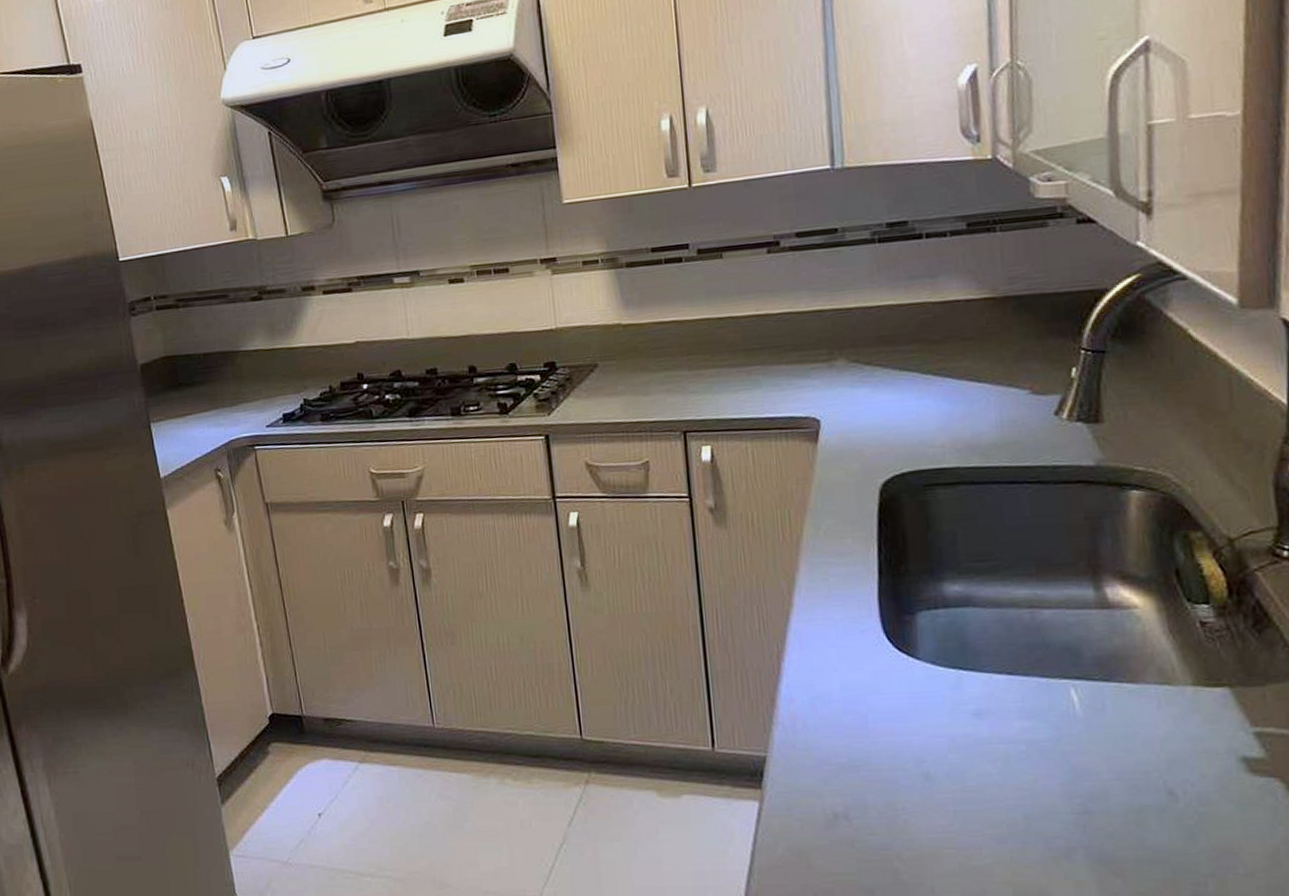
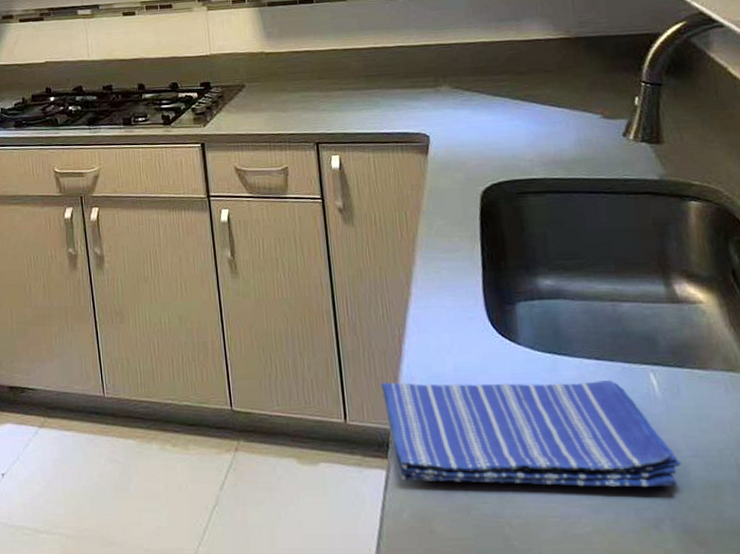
dish towel: none [754,697,1101,815] -> present [380,380,681,488]

